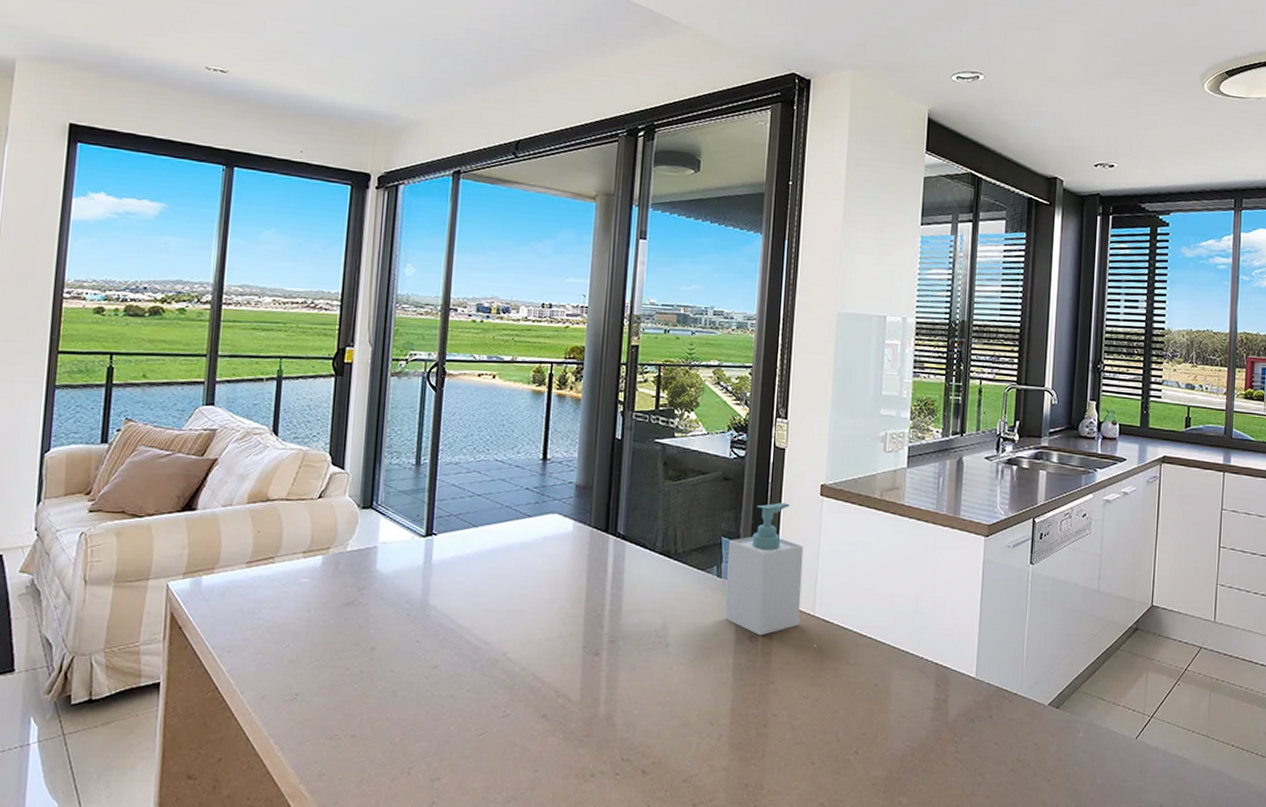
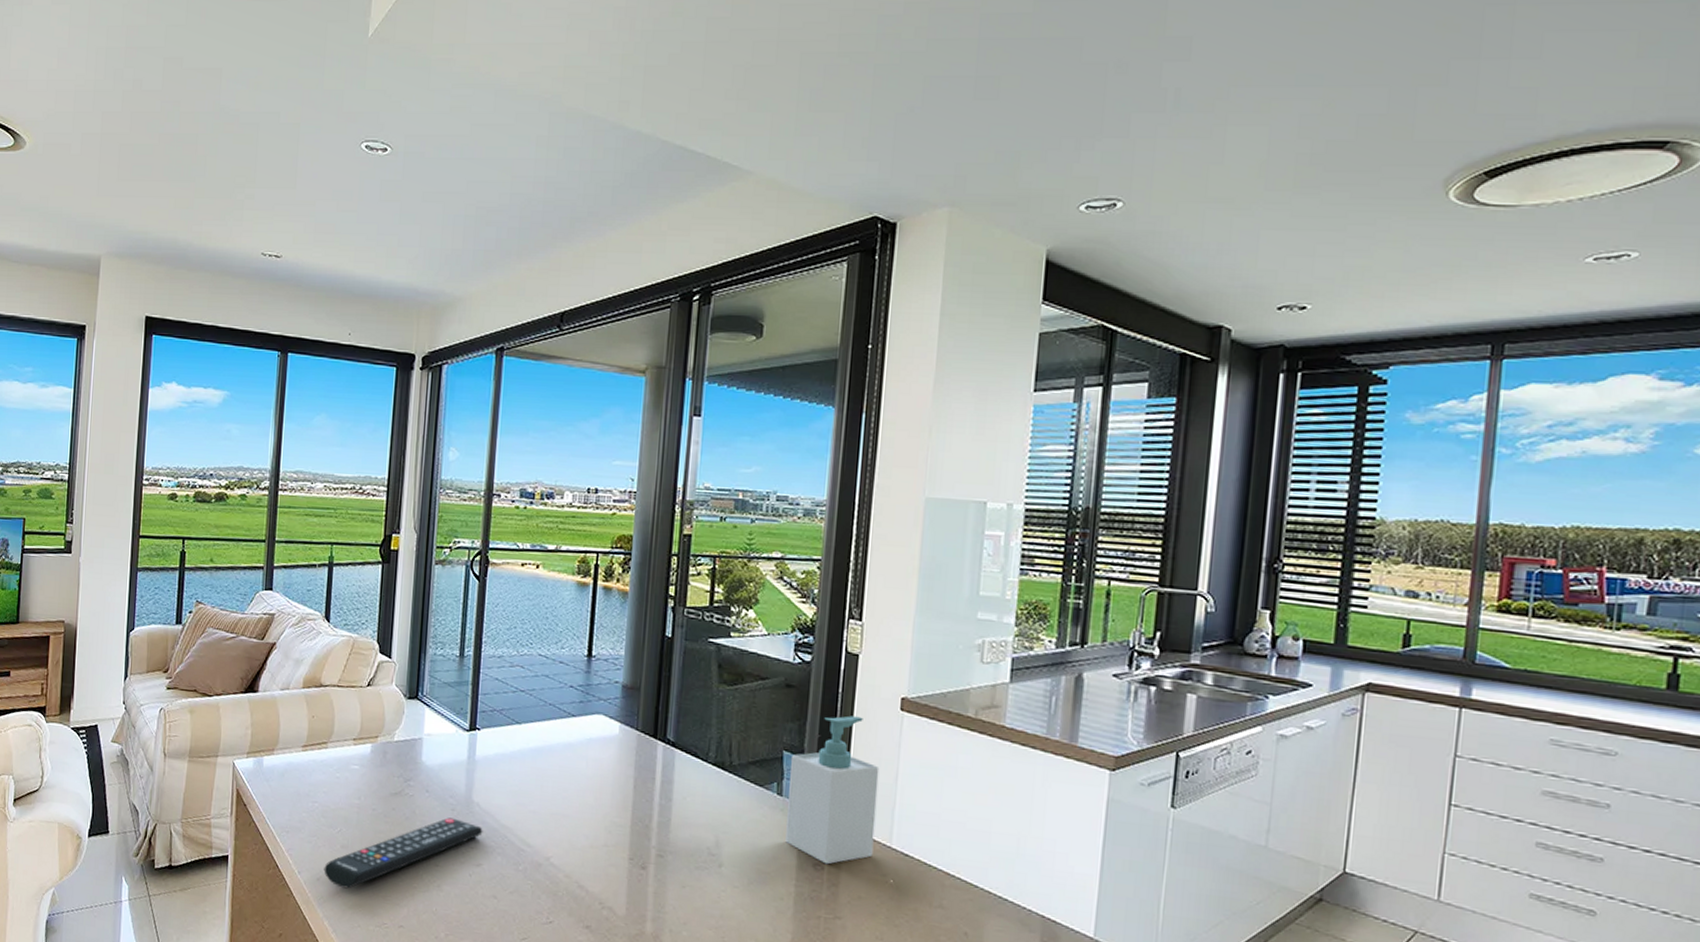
remote control: none [269,623,440,704] -> present [324,817,483,889]

